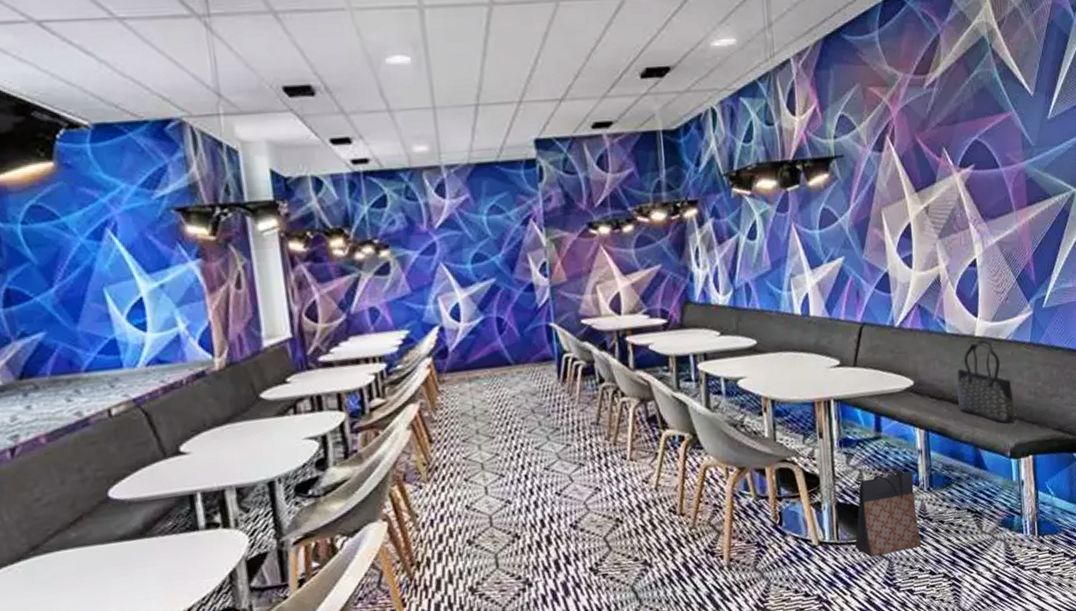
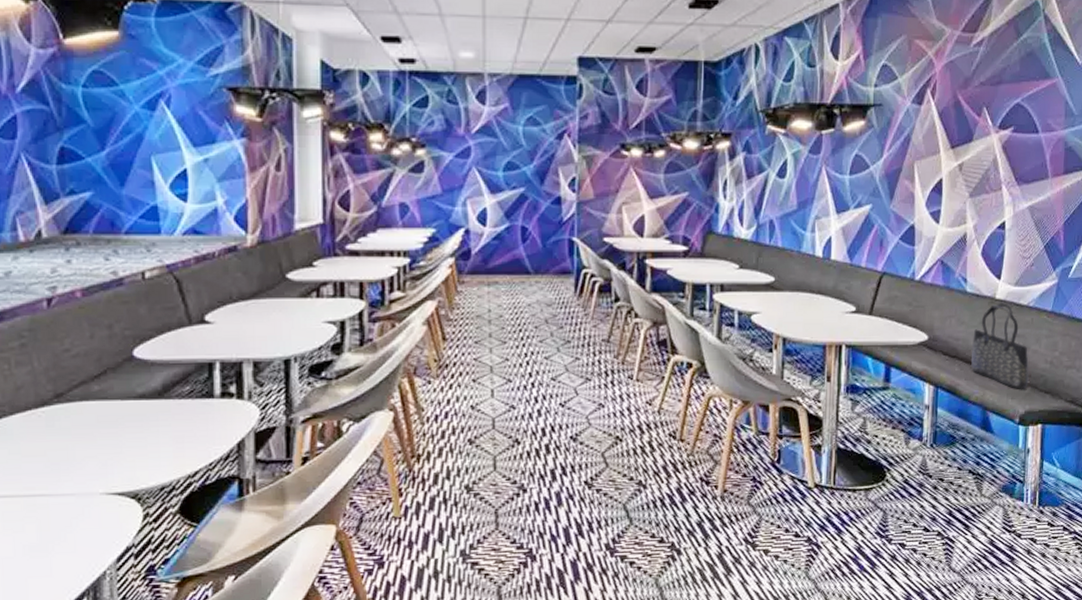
bag: present [855,469,922,558] -> none [851,422,919,507]

